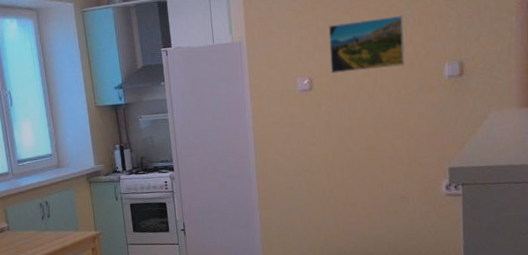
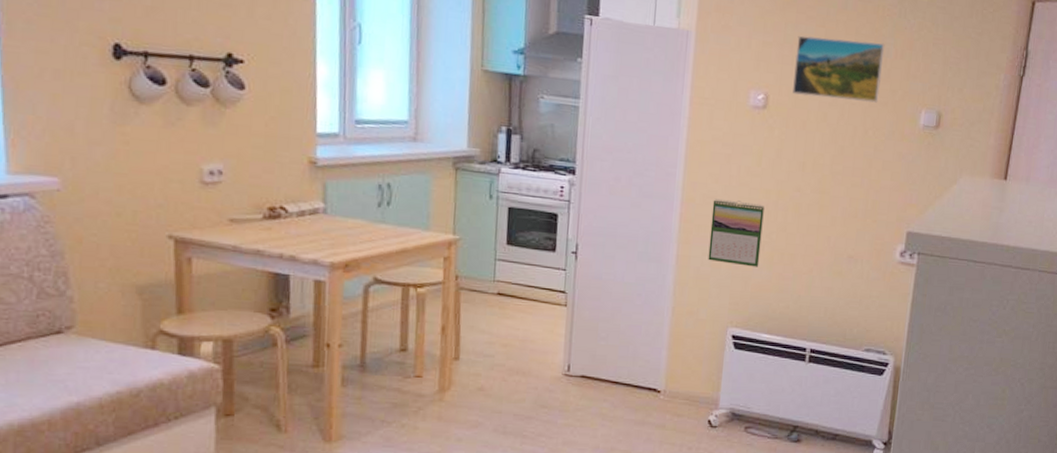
calendar: none [281,167,327,220] -> present [708,198,764,267]

